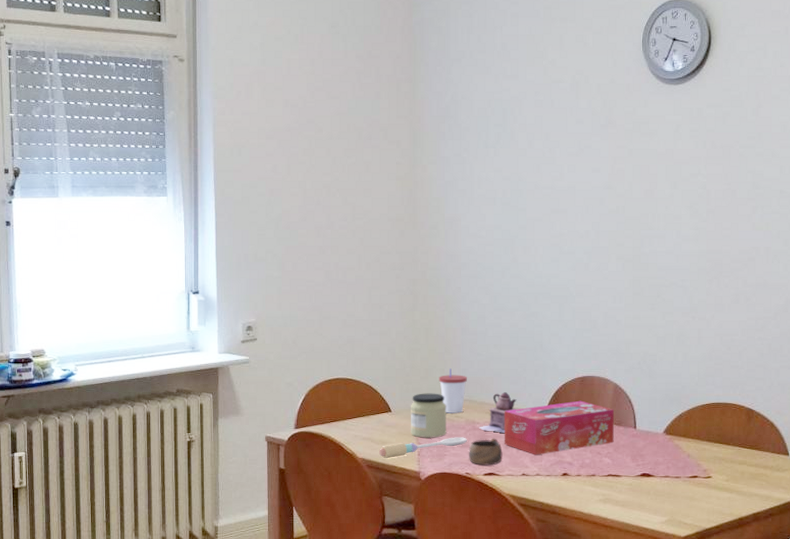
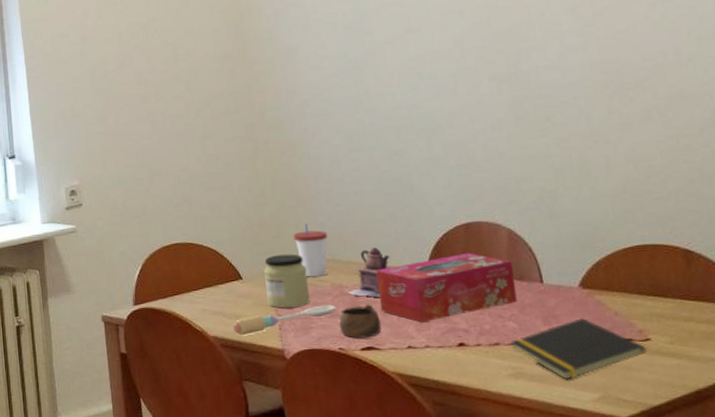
notepad: none [604,458,707,506] -> present [510,318,646,380]

